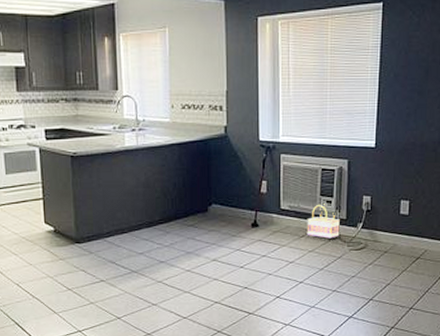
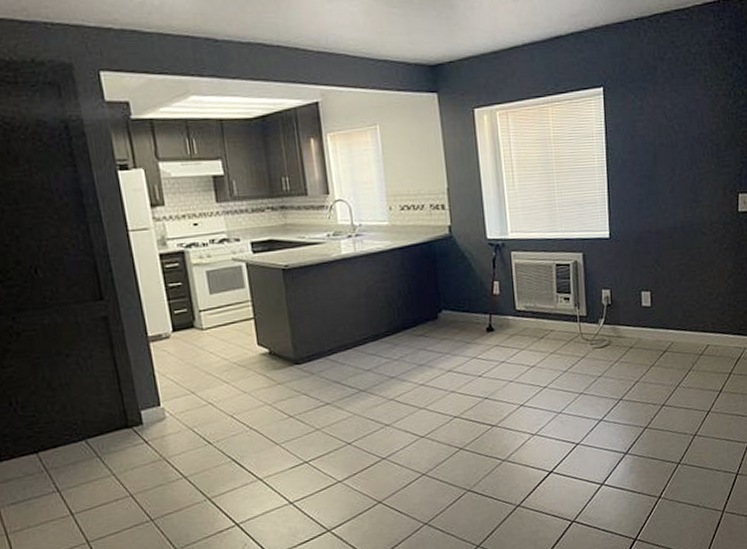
basket: present [307,204,340,239] -> none [545,301,581,338]

